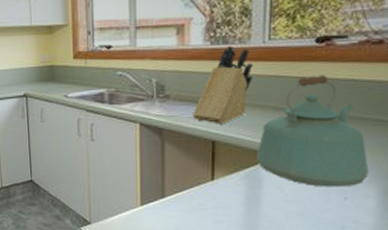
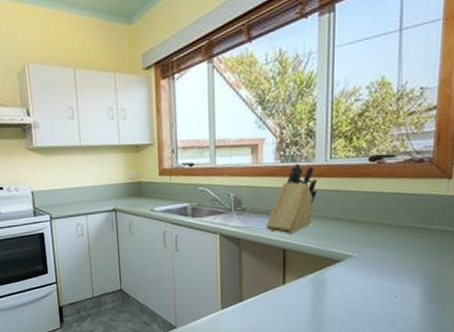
kettle: present [256,74,369,187] -> none [320,188,414,288]

